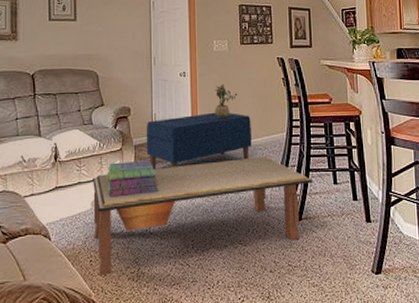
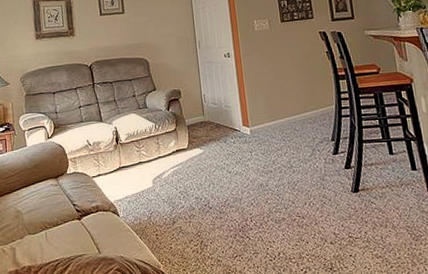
coffee table: present [92,157,313,277] -> none [151,130,367,249]
stack of books: present [107,160,159,197] -> none [164,138,215,175]
bench: present [146,112,252,170] -> none [197,89,301,148]
potted plant: present [214,84,238,119] -> none [259,62,283,96]

